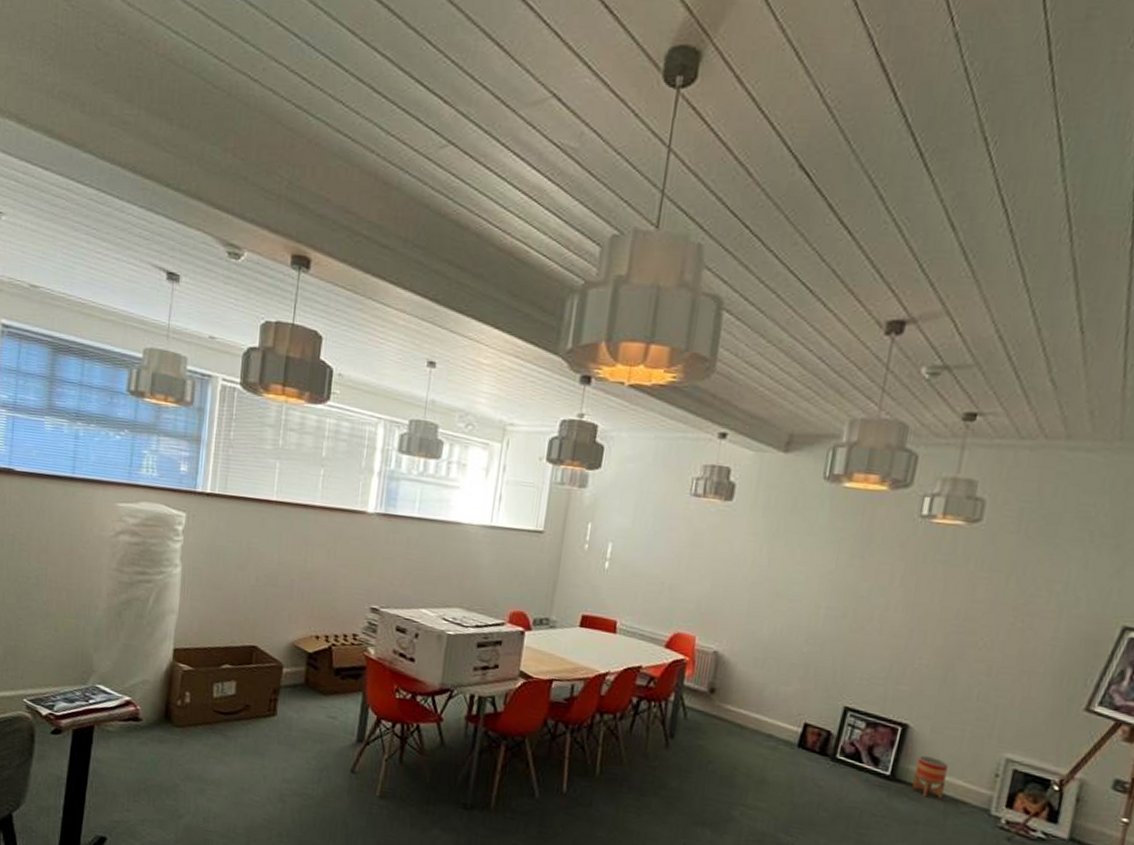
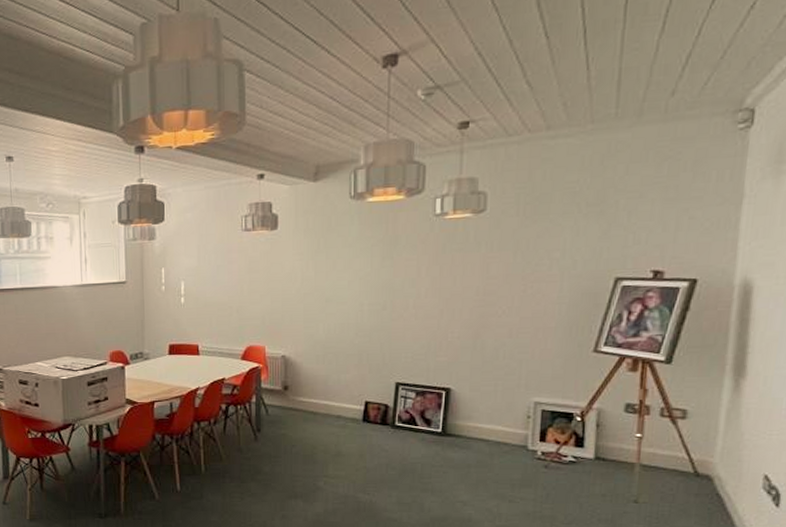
planter: present [912,756,948,799] -> none [461,411,488,445]

